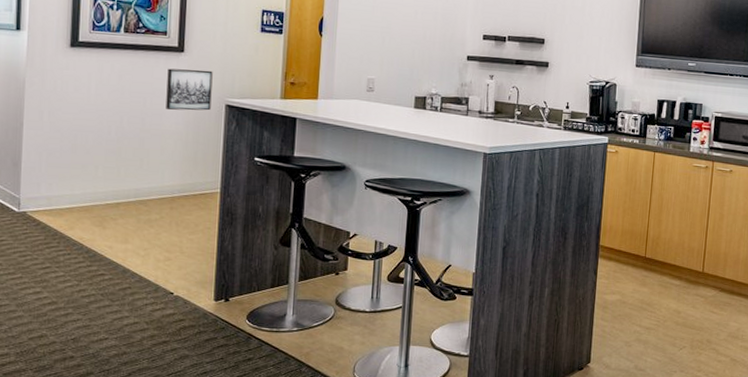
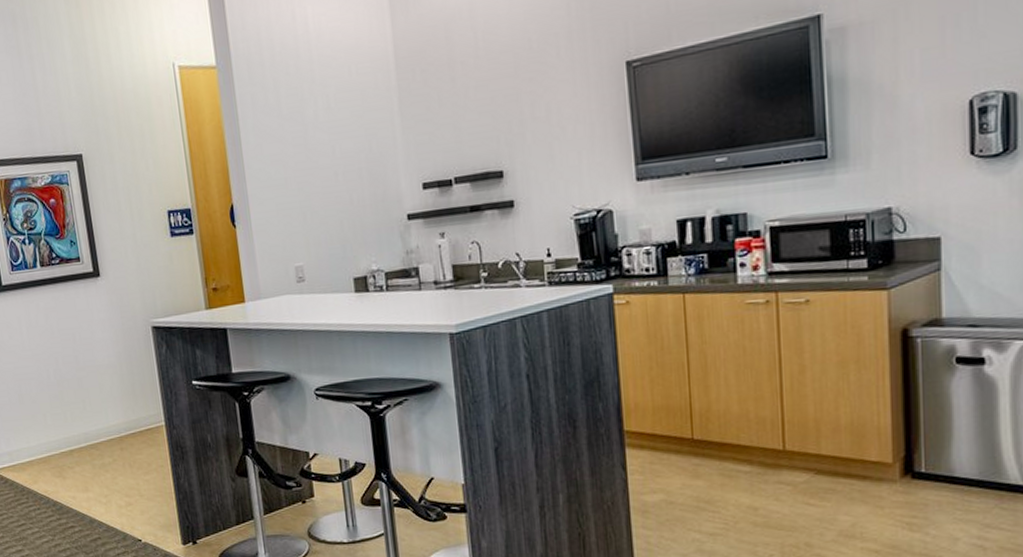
wall art: present [166,68,213,111] -> none [88,291,138,342]

